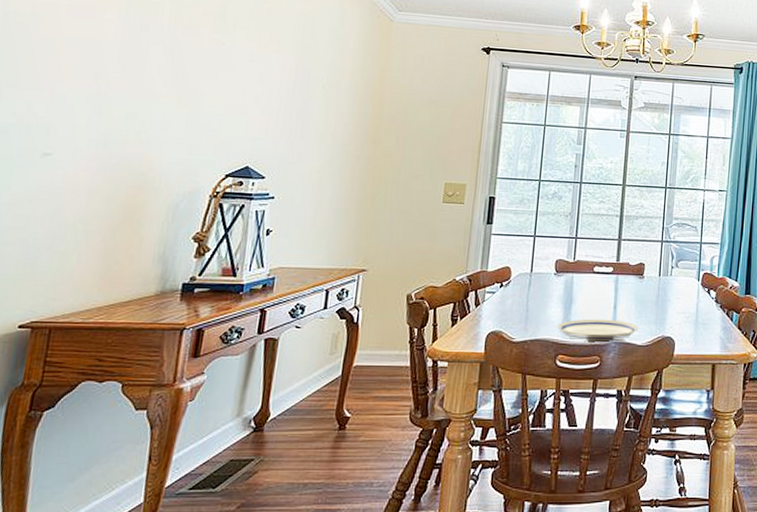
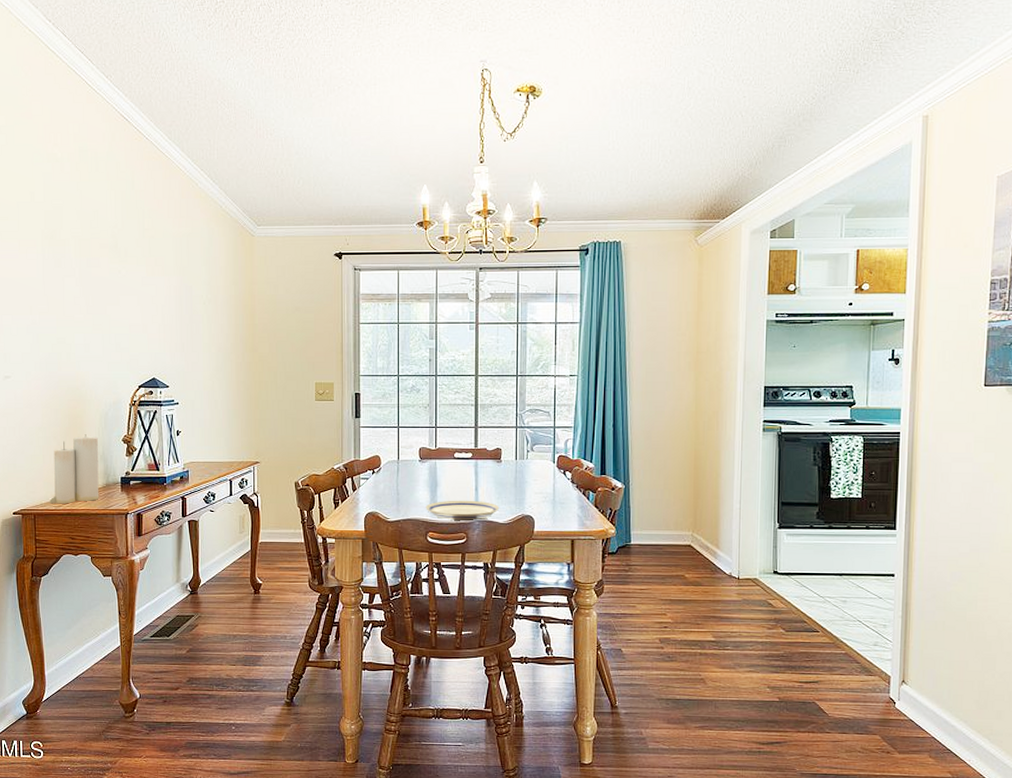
candle: none [75,229,160,316] -> present [49,434,99,504]

